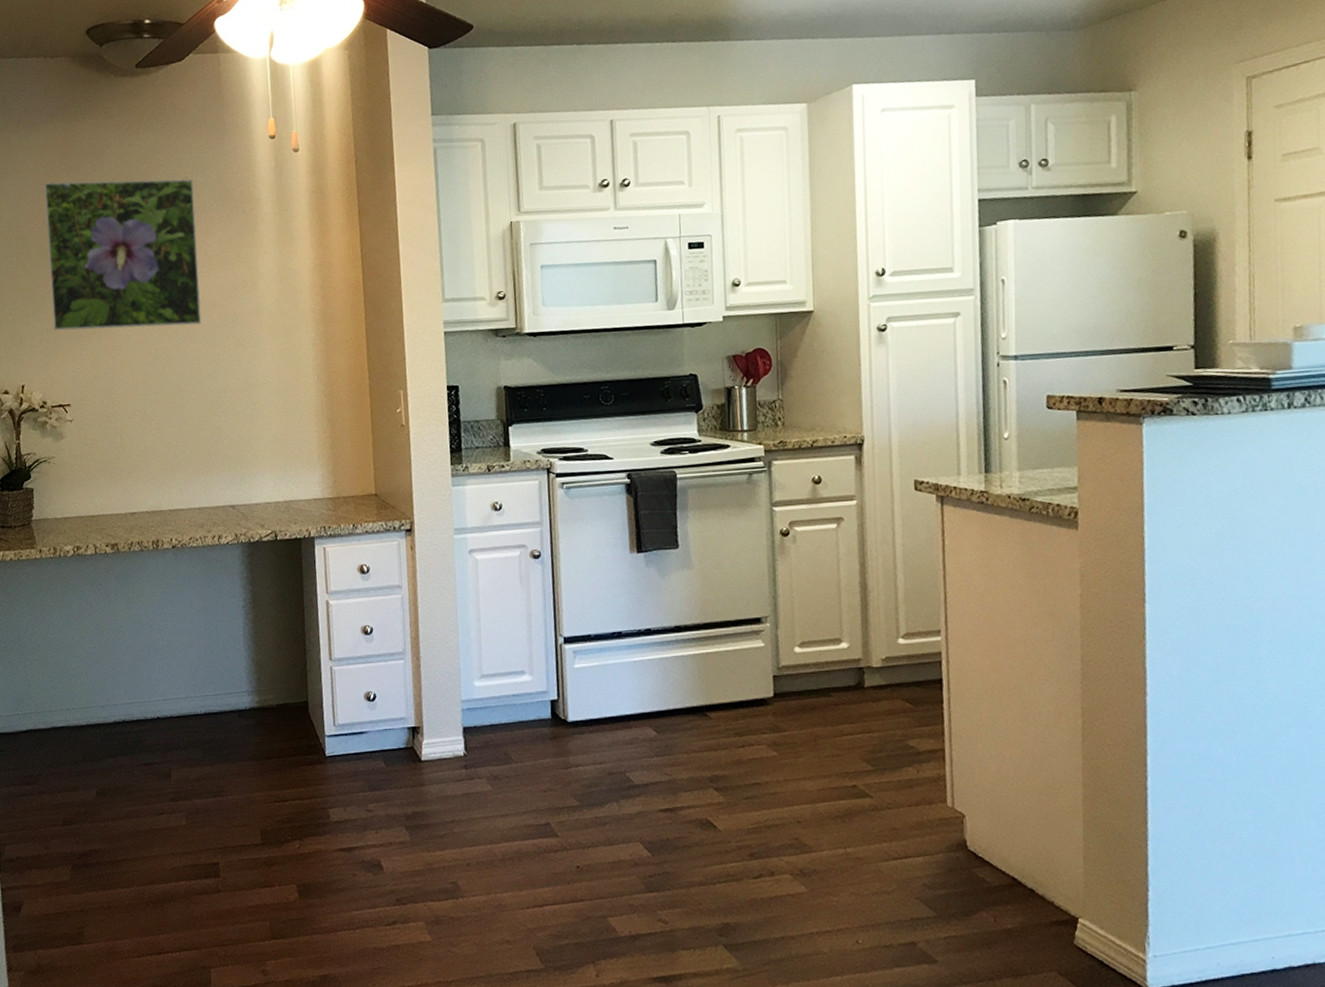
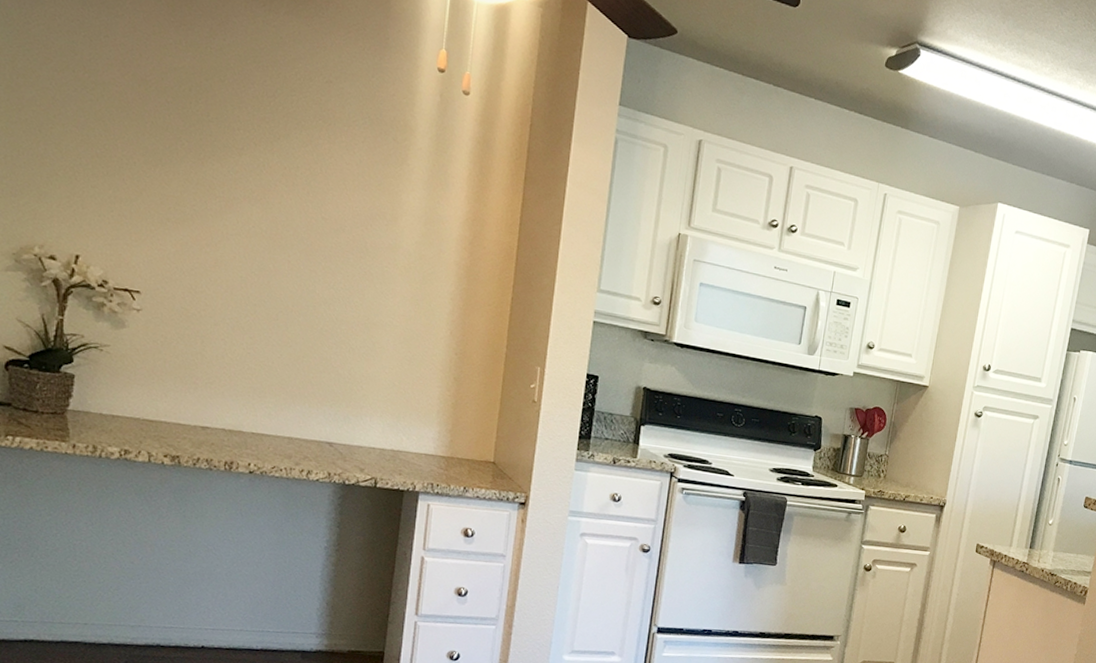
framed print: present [44,179,202,331] -> none [131,30,339,245]

